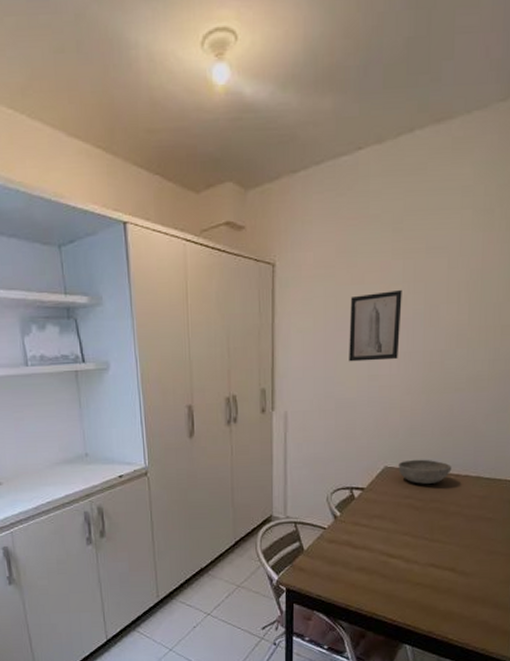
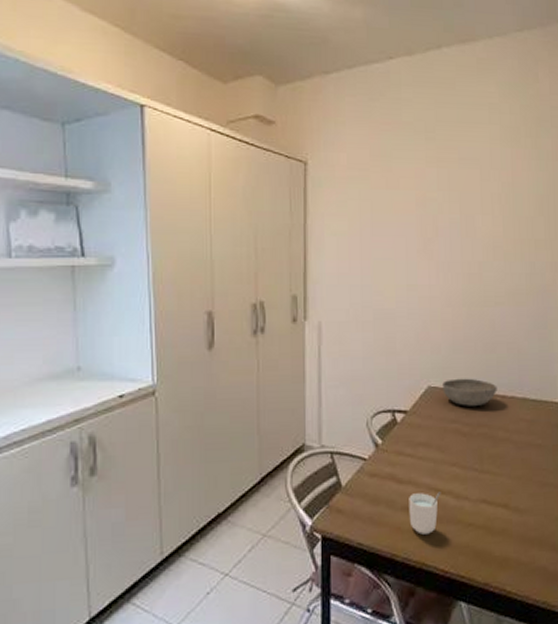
wall art: present [349,289,402,362] -> none [385,197,438,270]
cup: none [363,556,393,590] -> present [409,492,441,535]

